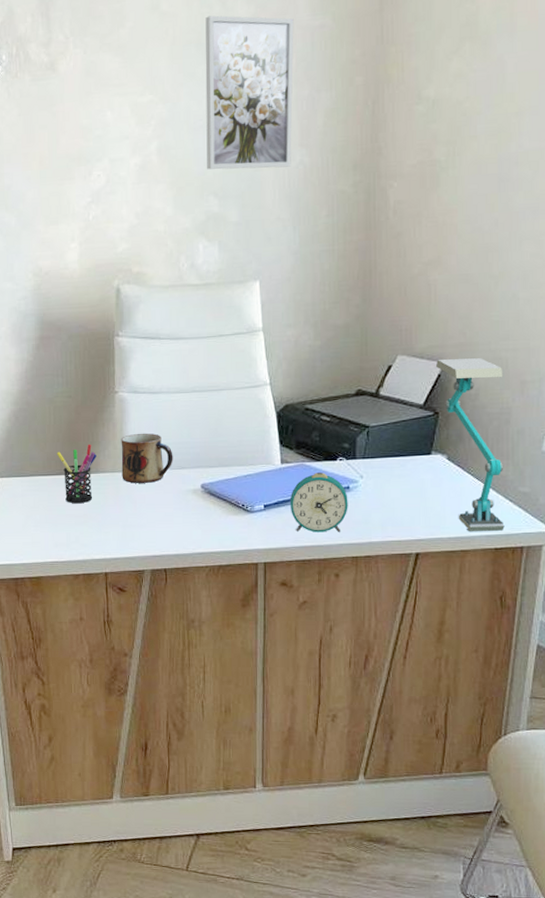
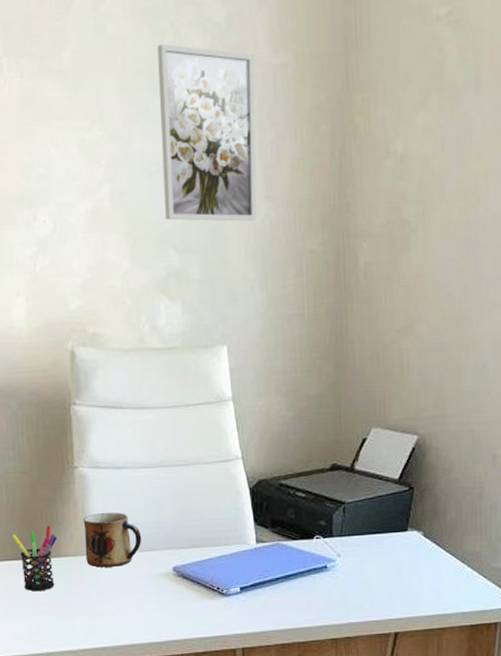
alarm clock: present [289,471,348,533] -> none [266,551,327,615]
desk lamp: present [435,358,505,532] -> none [409,431,479,610]

